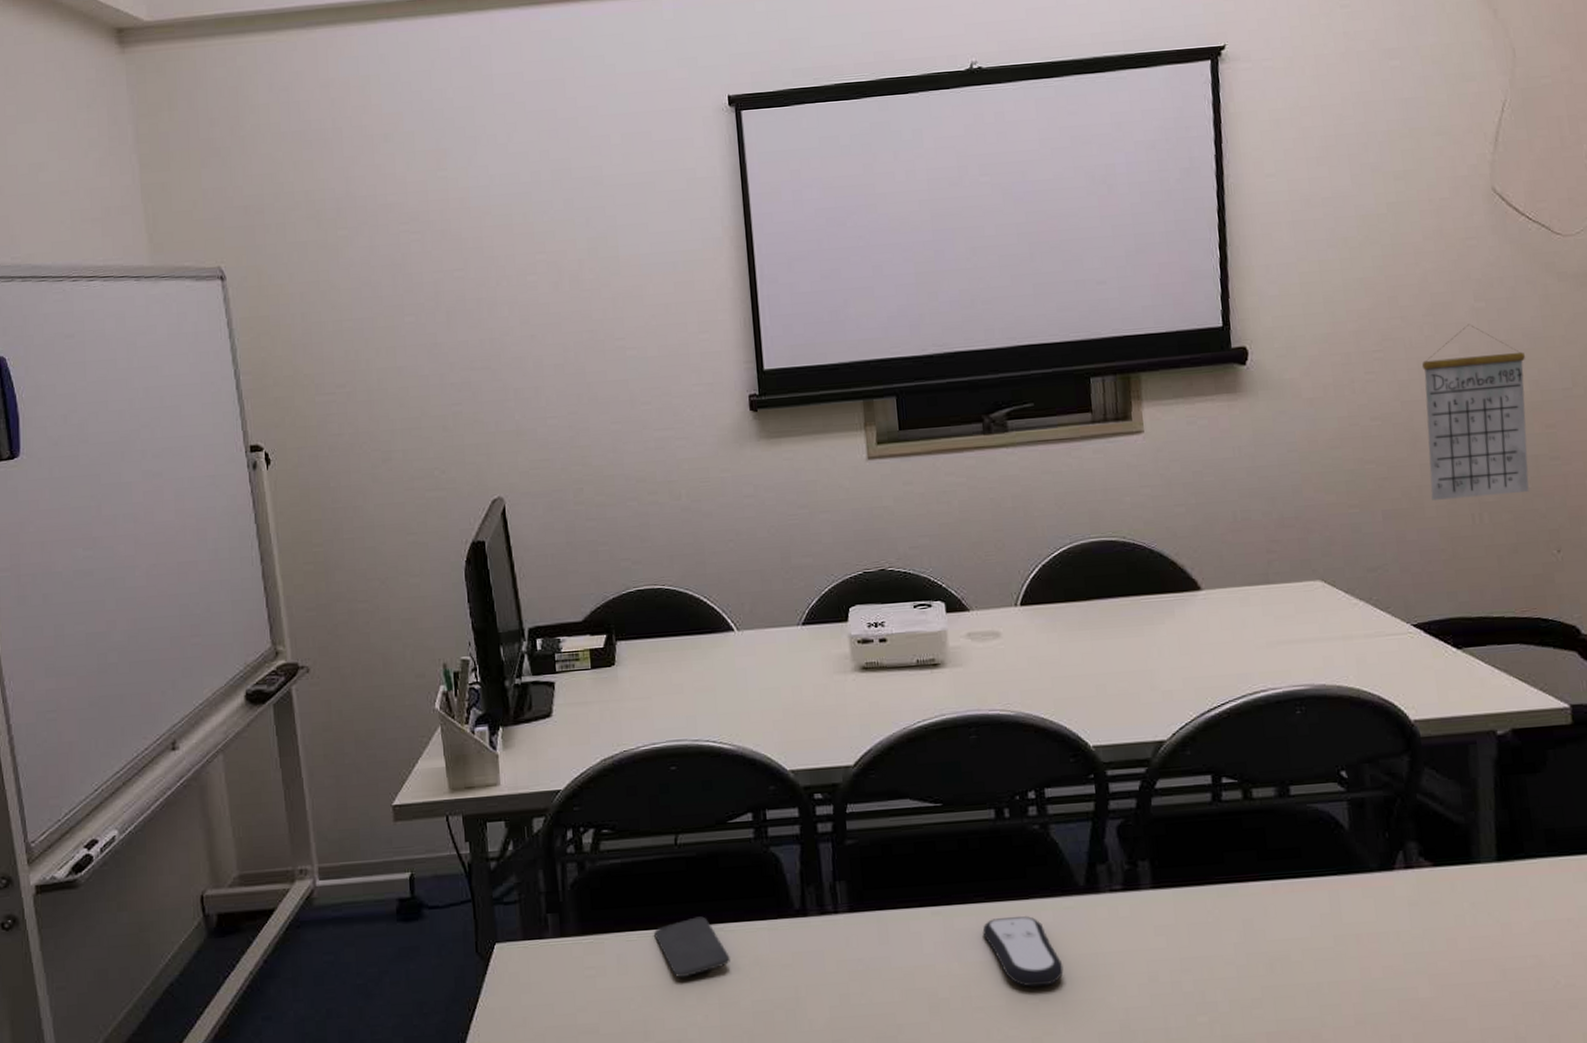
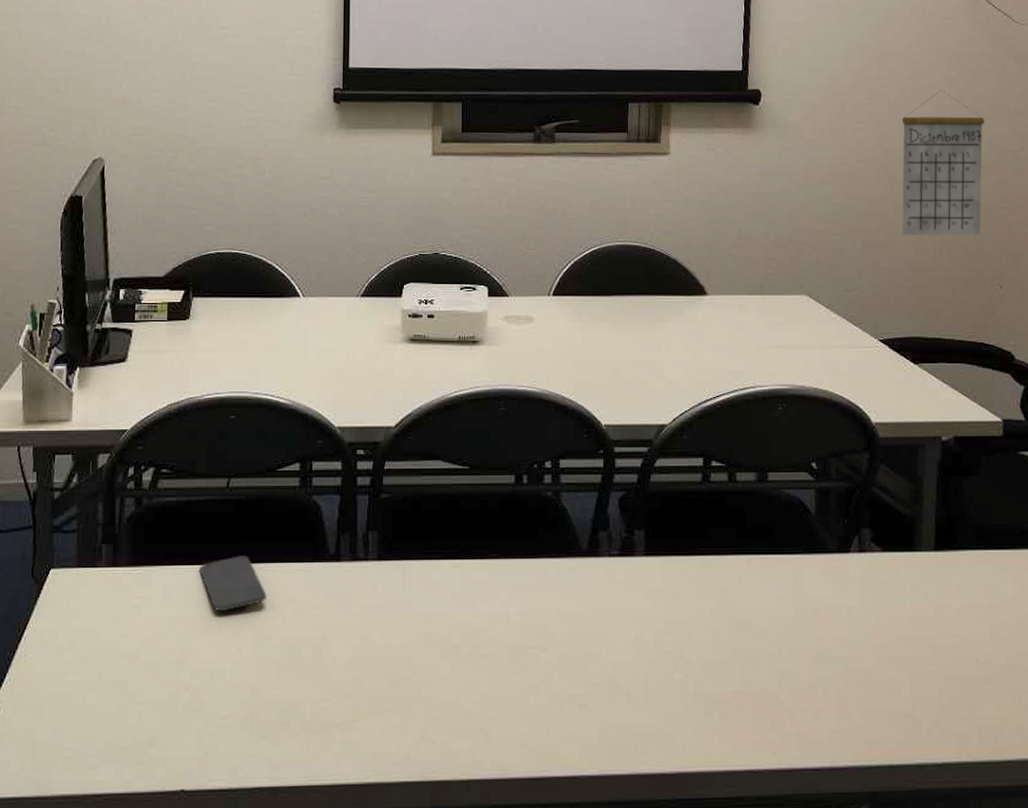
remote control: present [982,915,1064,987] -> none [494,573,563,638]

